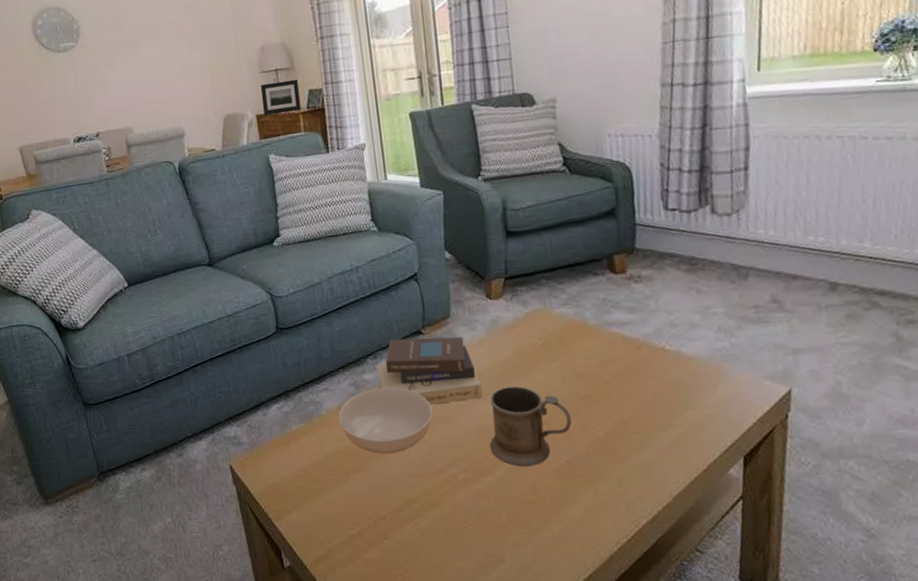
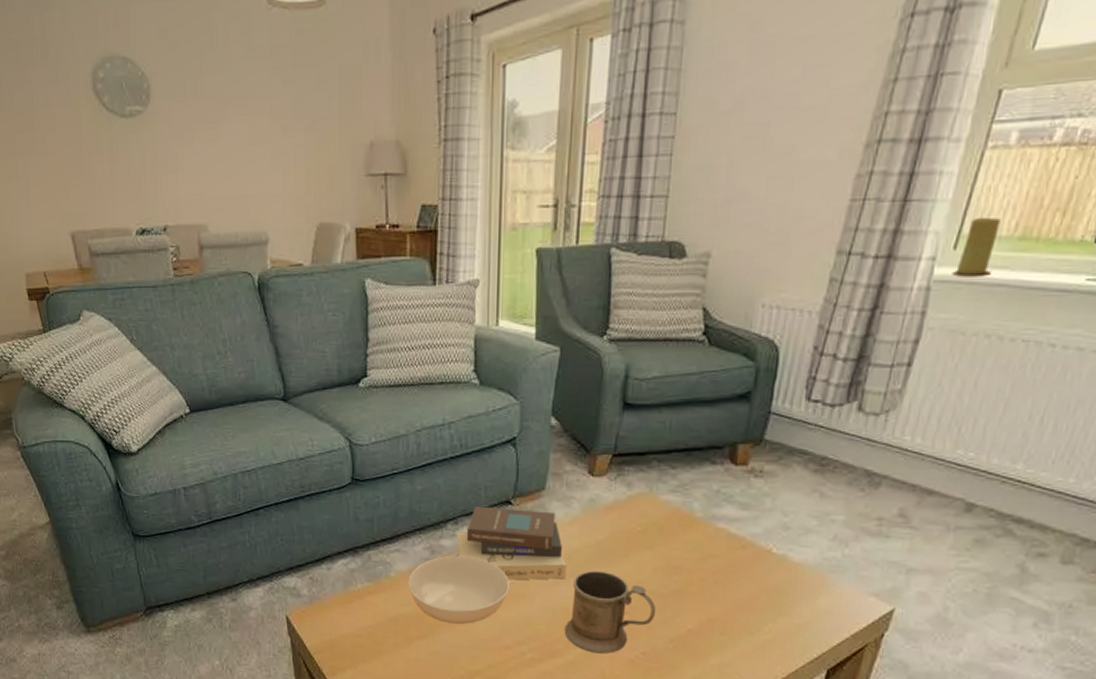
picture frame: present [260,79,302,116] -> none [364,189,411,230]
candle: none [762,42,794,93] -> present [952,217,1001,279]

